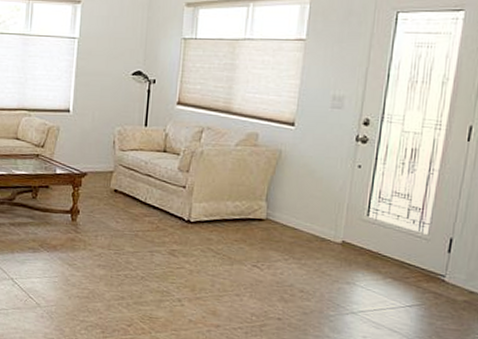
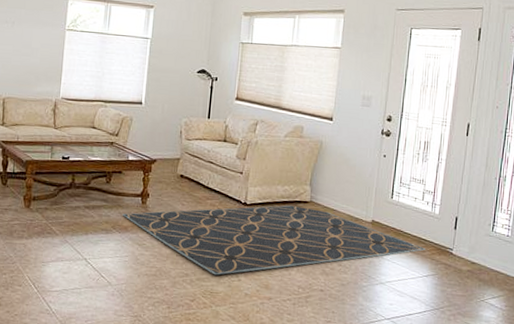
rug: none [50,223,410,300] -> present [122,205,426,276]

